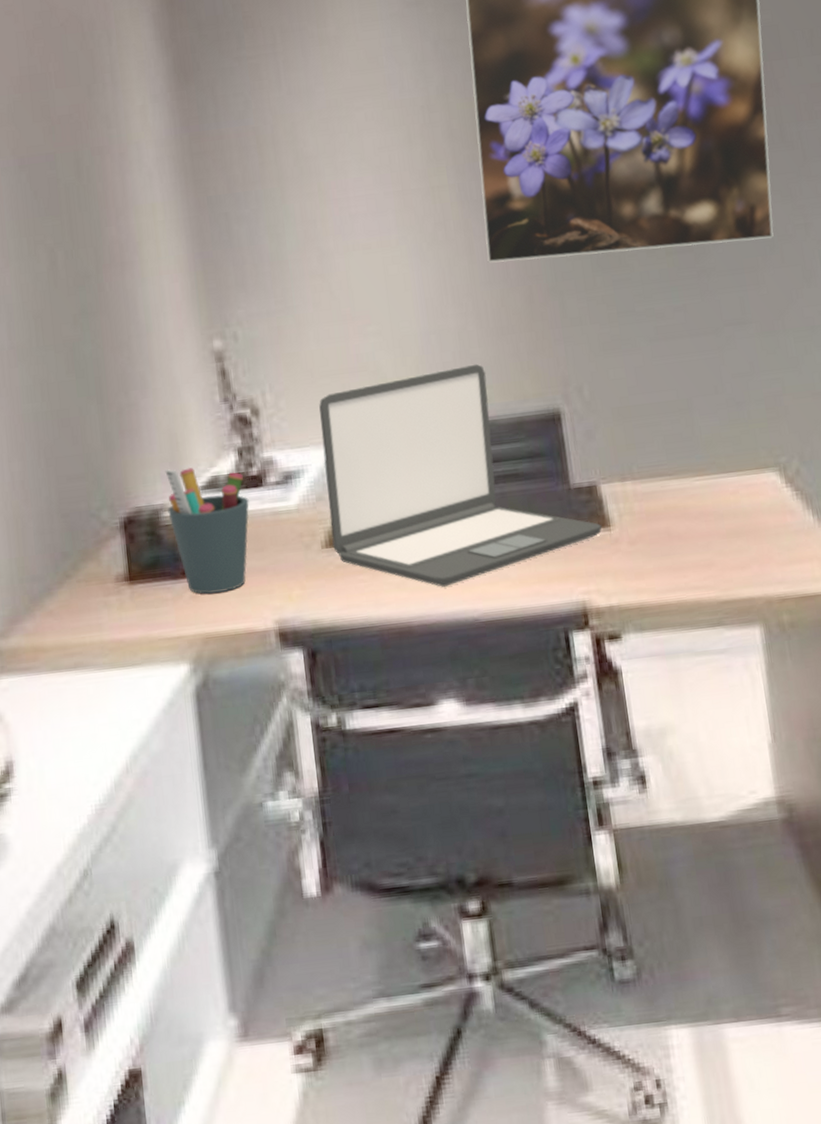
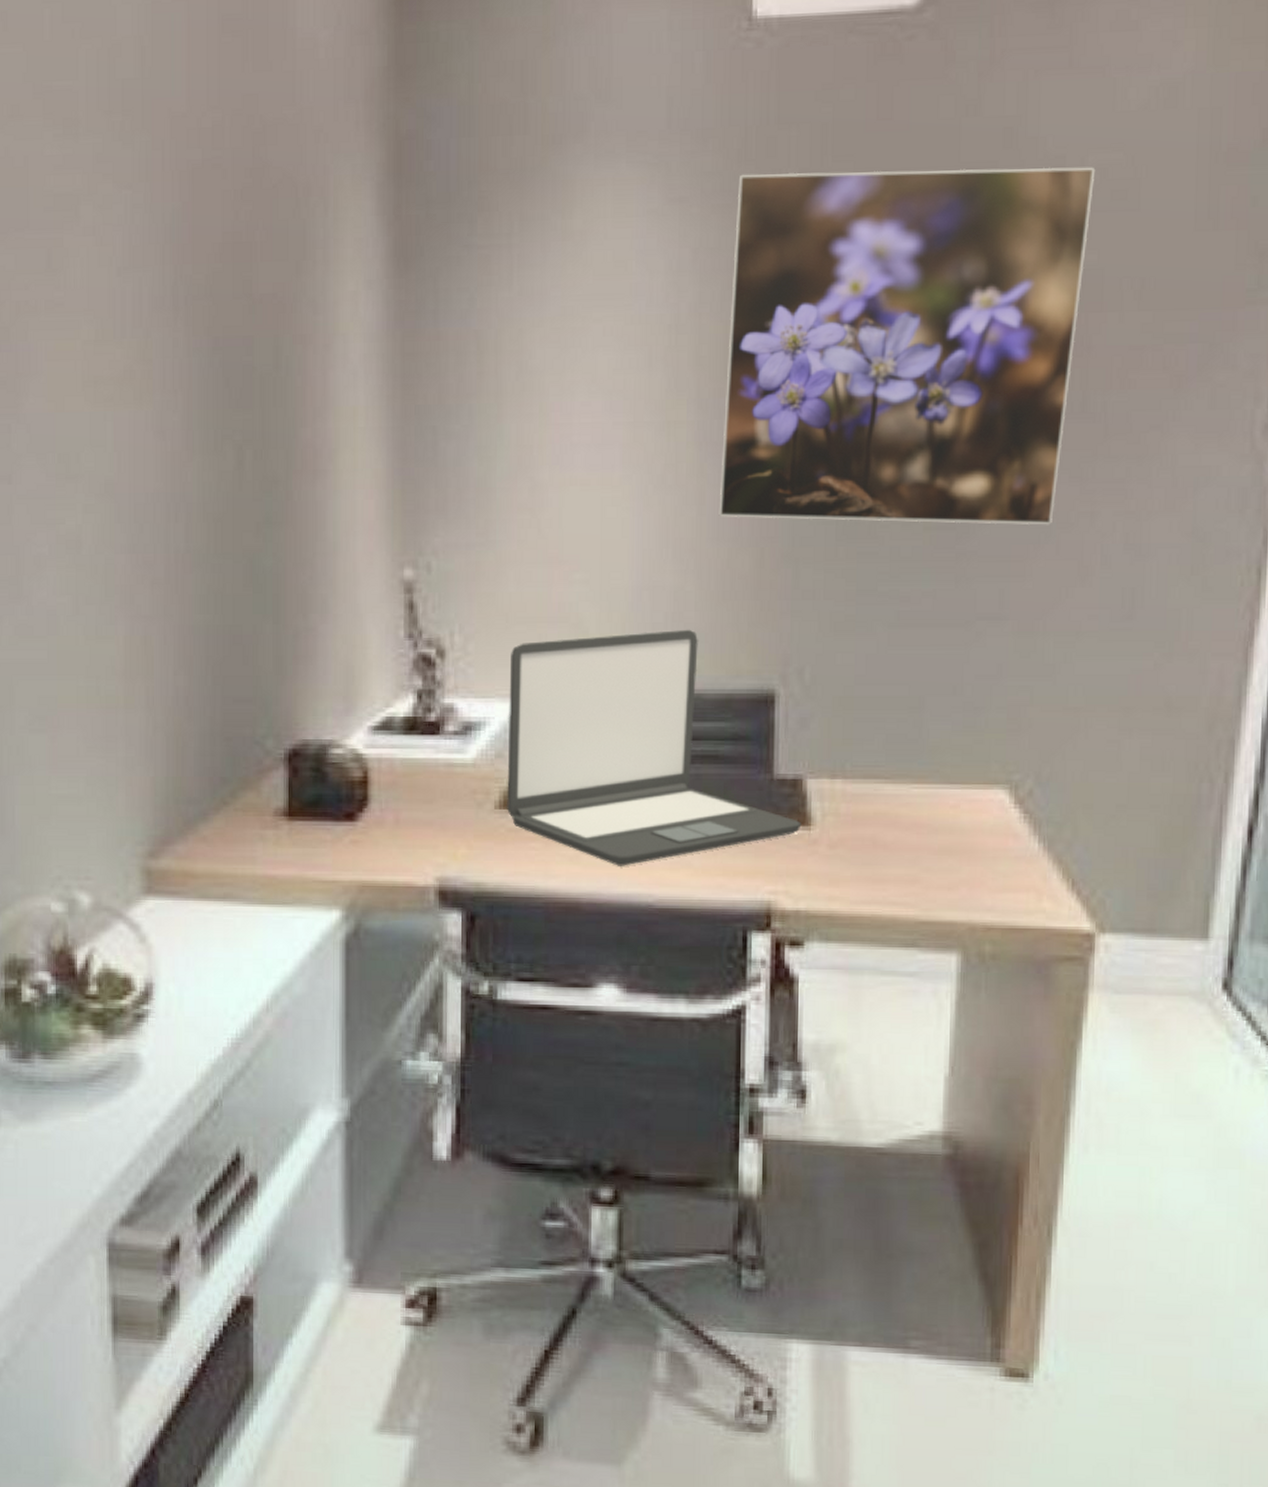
pen holder: present [165,467,249,594] -> none [336,704,423,842]

